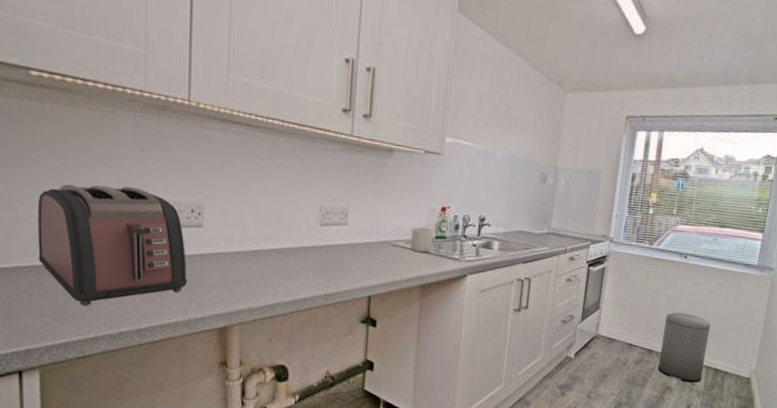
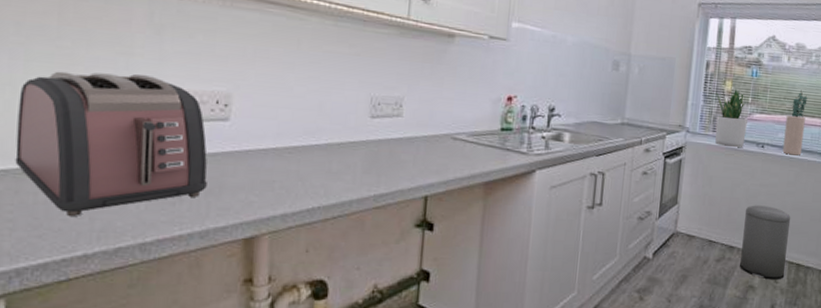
mug: present [410,227,433,252] -> none [473,118,498,146]
planter: none [638,201,671,258] -> present [715,89,748,148]
vase: none [705,202,734,266] -> present [782,90,808,156]

